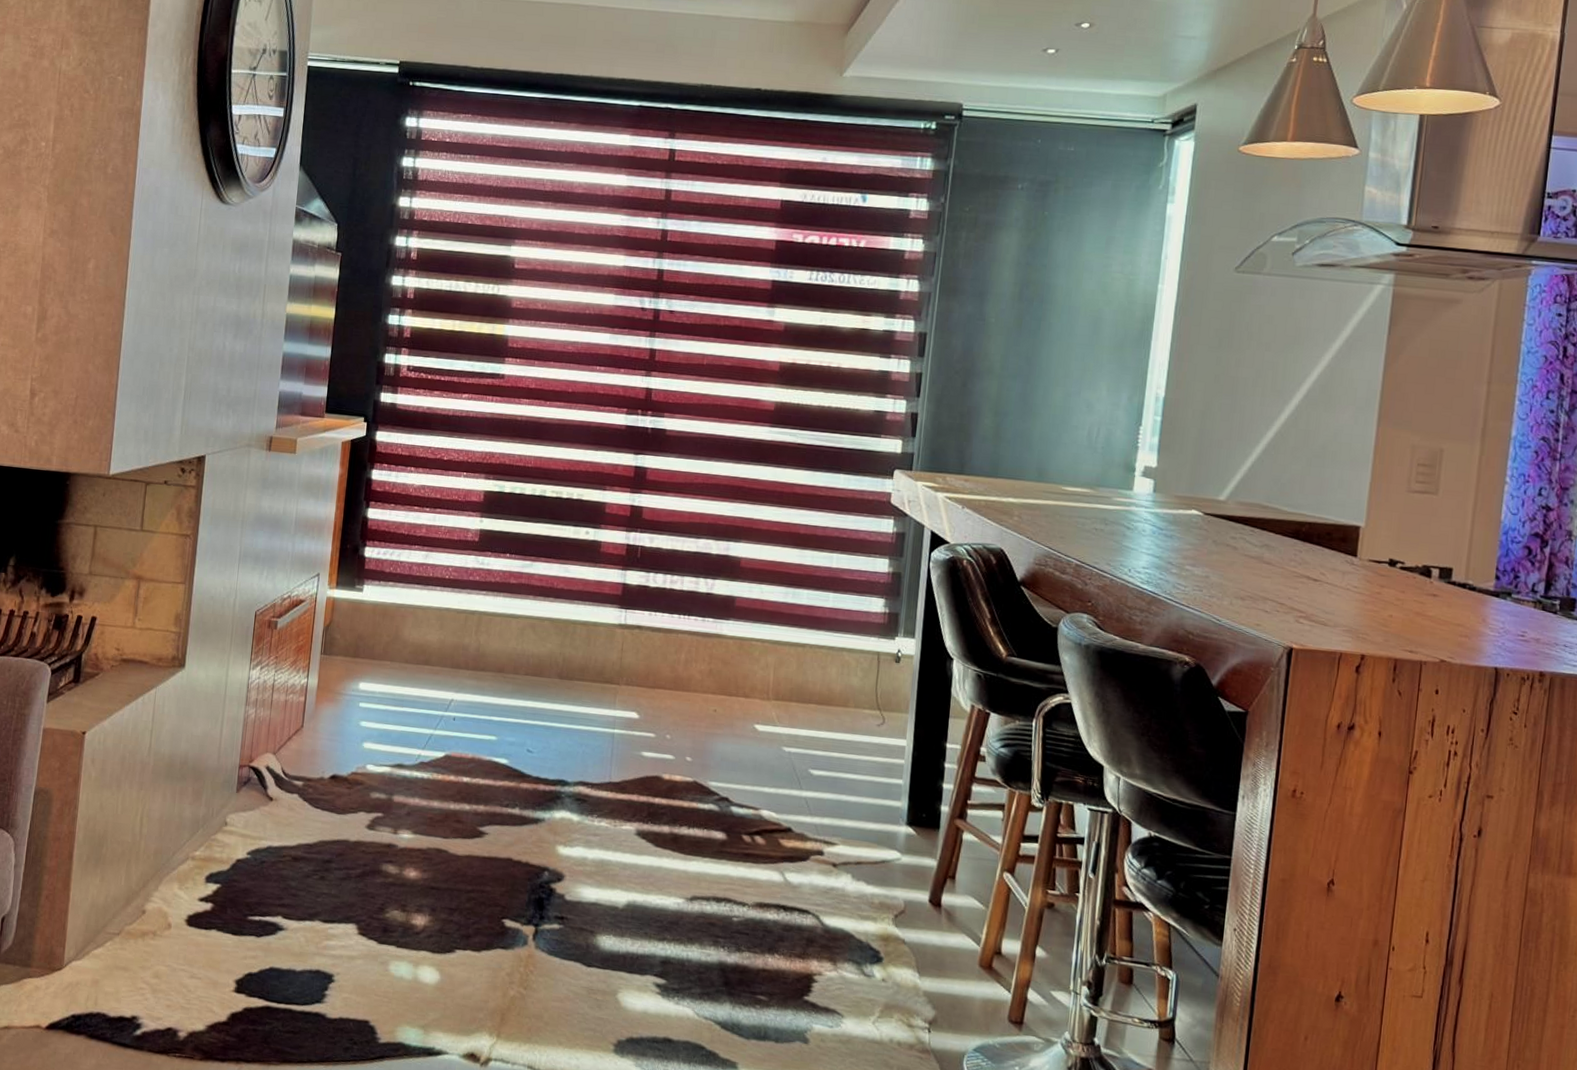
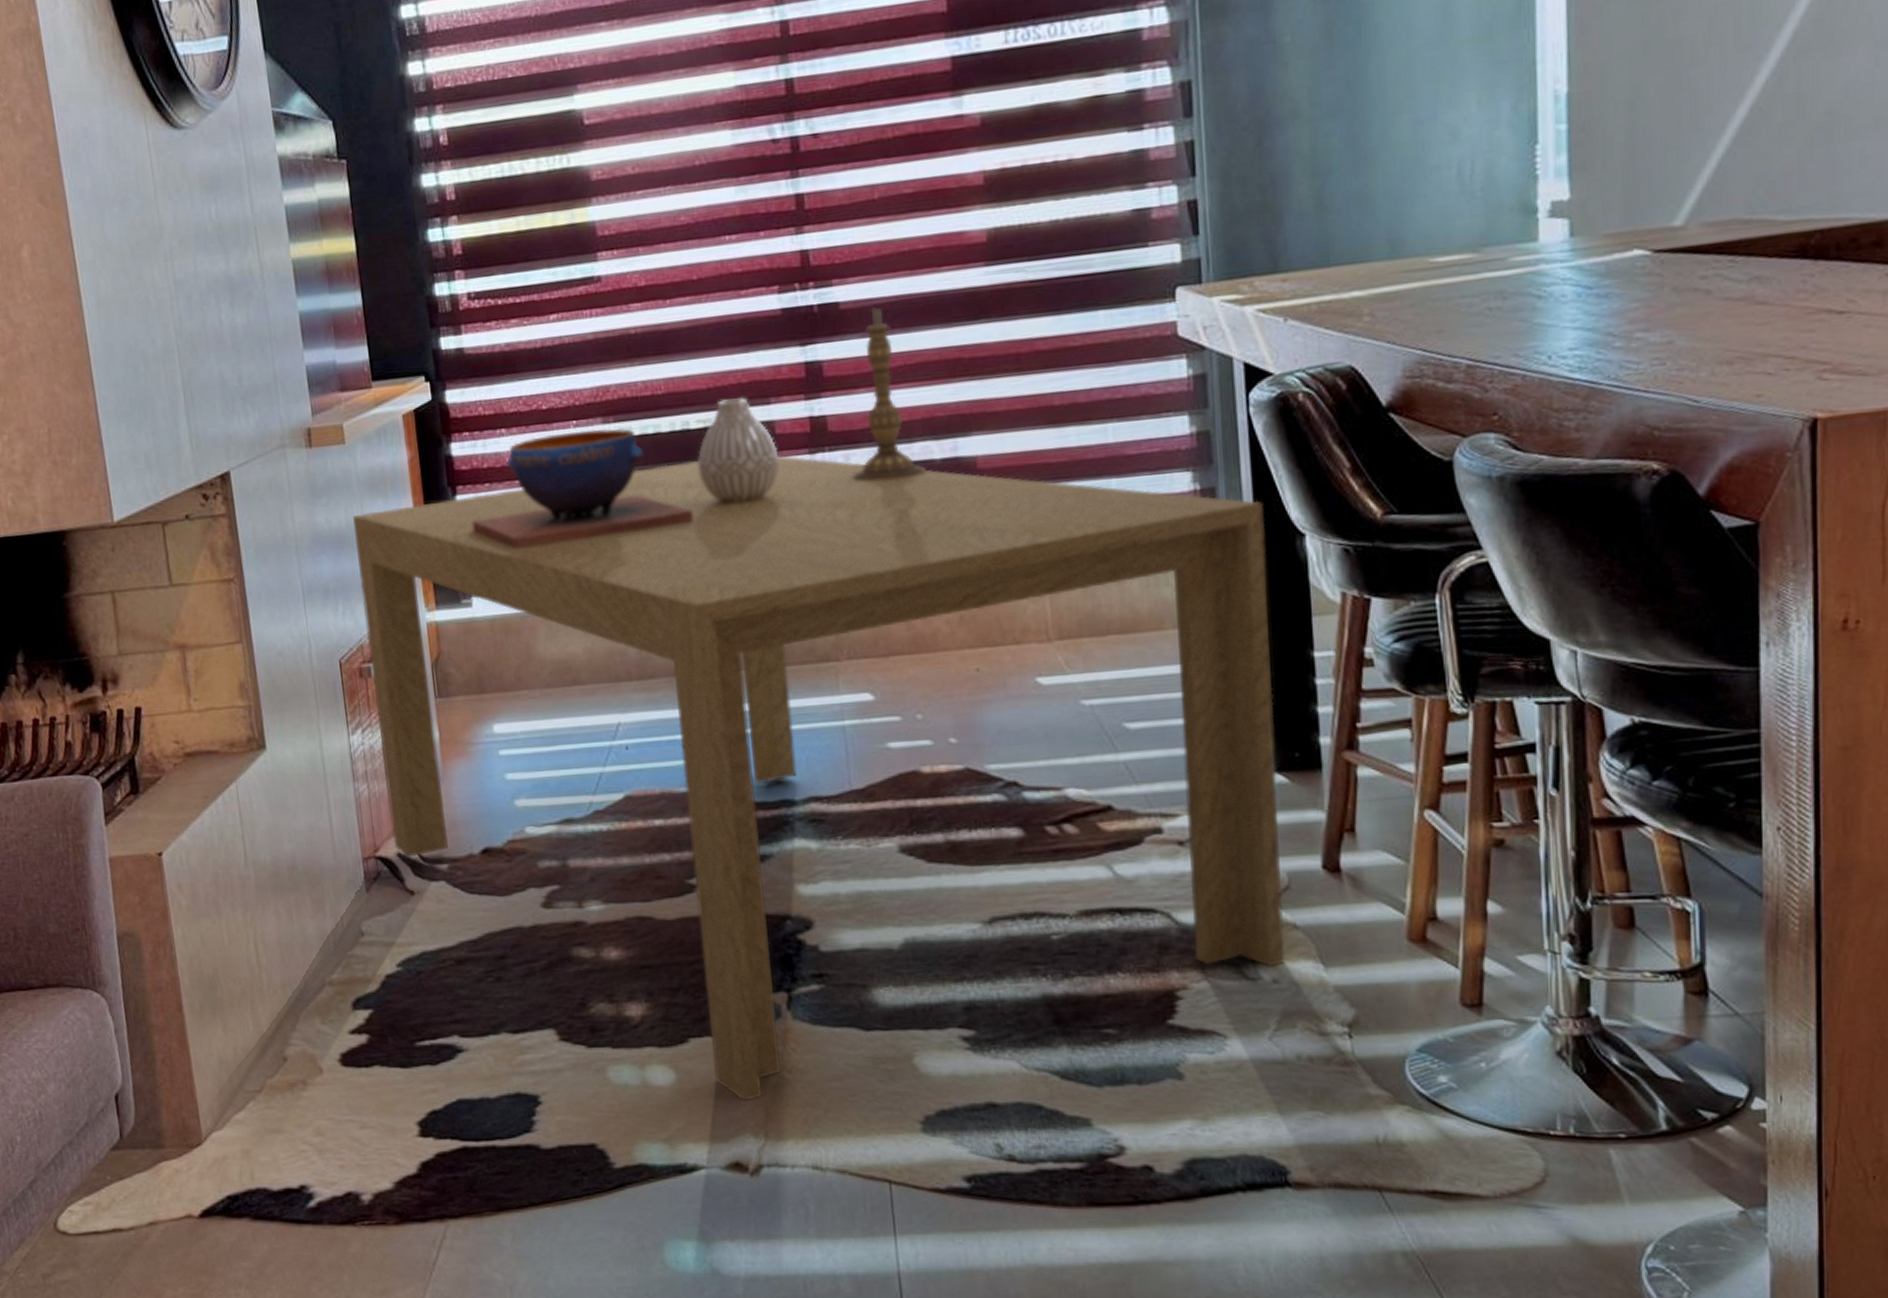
dining table: none [265,507,929,1006] -> present [353,454,1285,1101]
decorative bowl: none [375,478,536,564] -> present [472,428,693,549]
vase: none [545,480,605,557] -> present [697,397,780,504]
candlestick: none [653,436,705,563] -> present [852,304,927,482]

